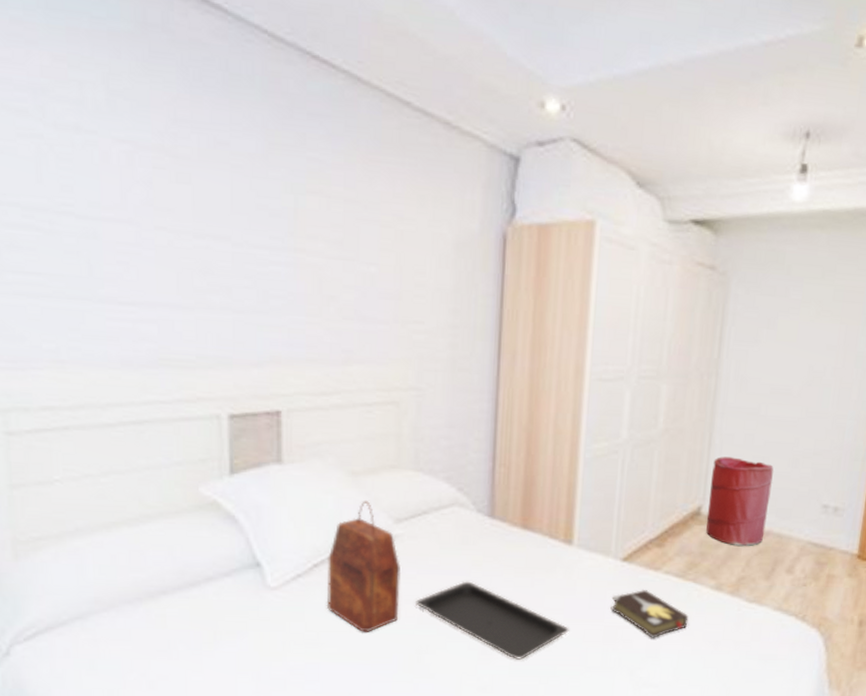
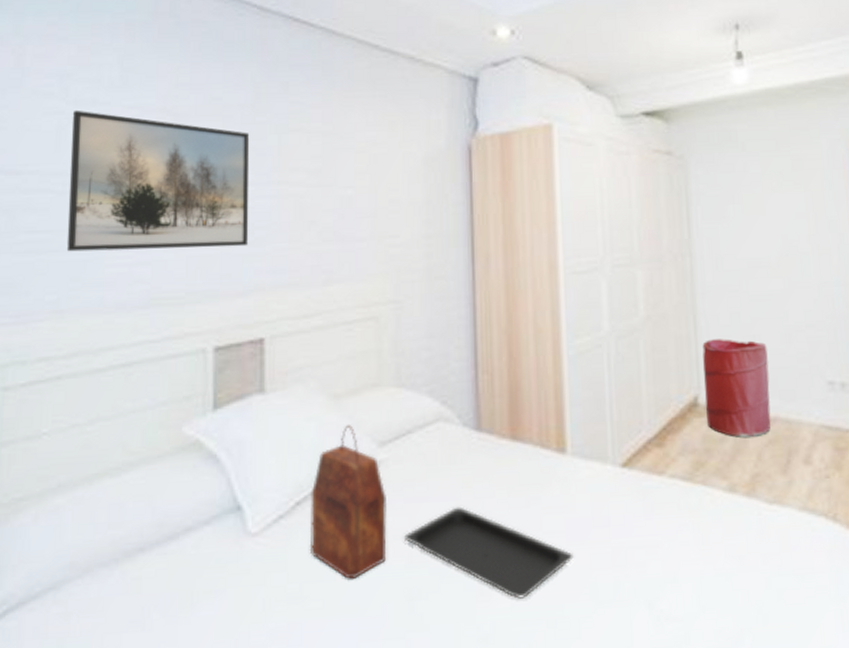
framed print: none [52,135,263,315] -> present [66,110,250,252]
hardback book: present [610,589,689,639] -> none [615,498,705,560]

